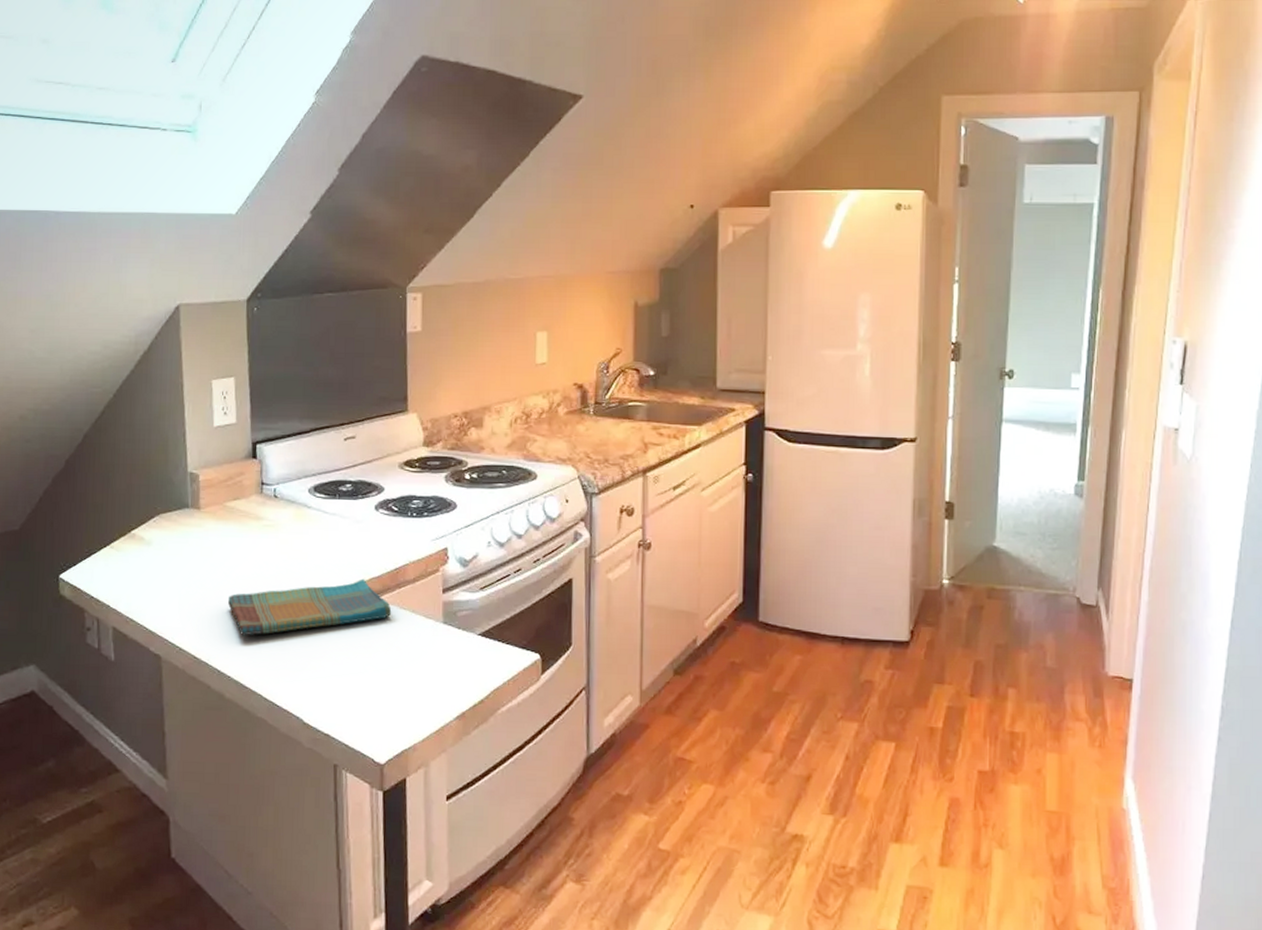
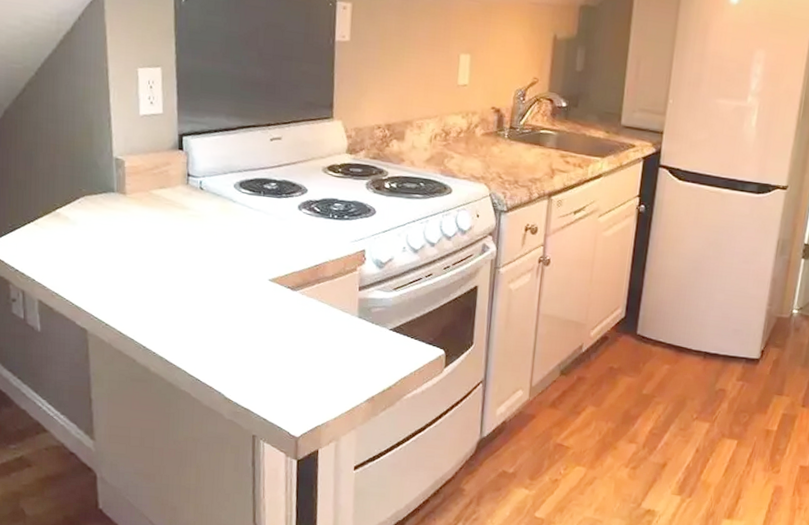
dish towel: present [228,578,392,636] -> none [154,272,311,317]

